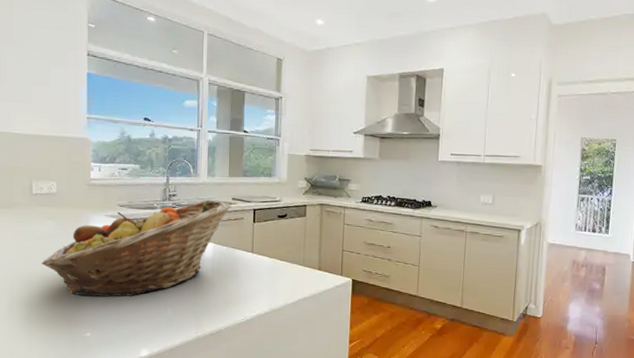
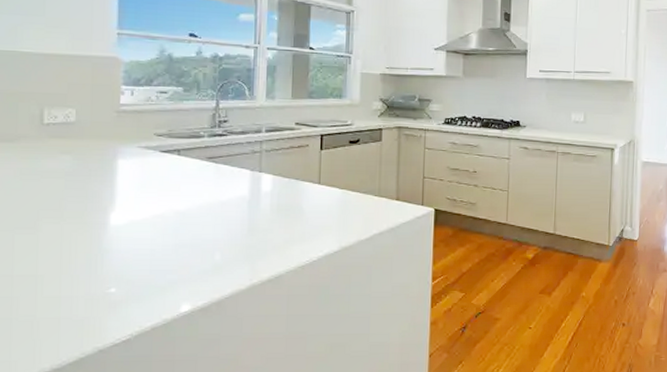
fruit basket: present [42,200,231,298] -> none [53,126,294,245]

